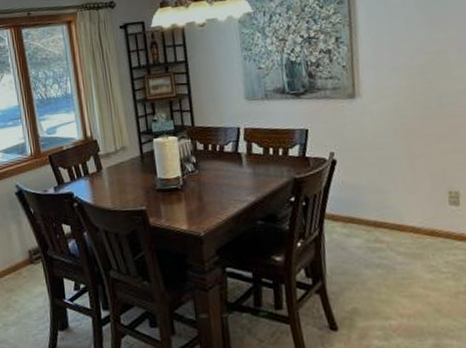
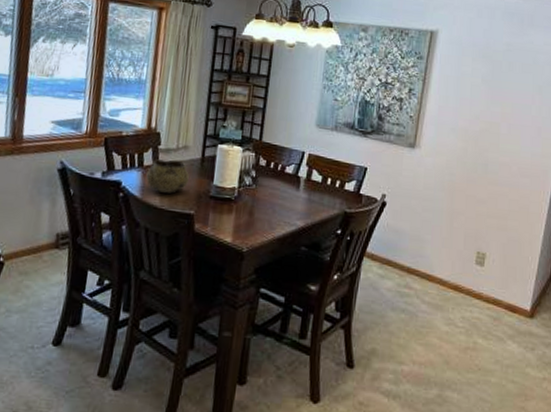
decorative bowl: none [93,162,134,196] -> present [146,159,189,194]

